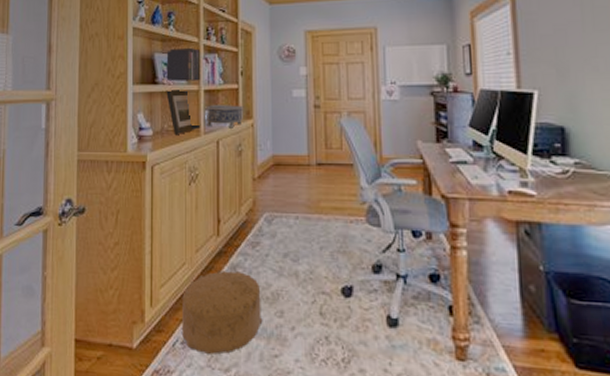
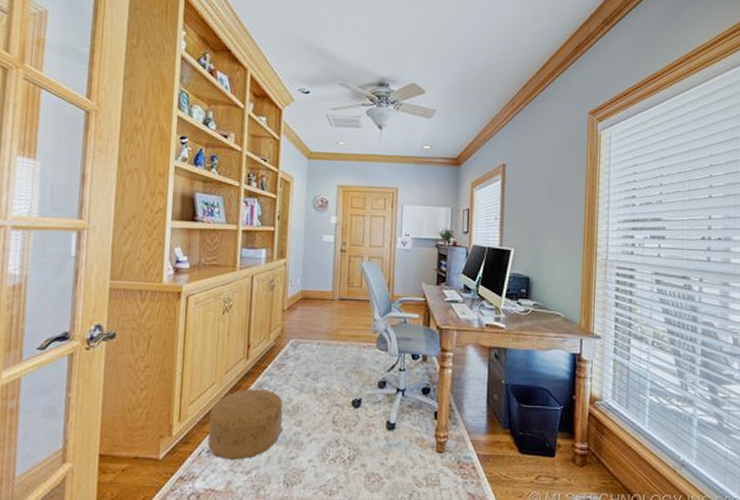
books: present [166,48,201,82] -> none [206,190,241,222]
picture frame: present [166,90,200,136] -> none [205,228,236,270]
decorative bowl: present [207,105,244,128] -> none [243,244,279,266]

